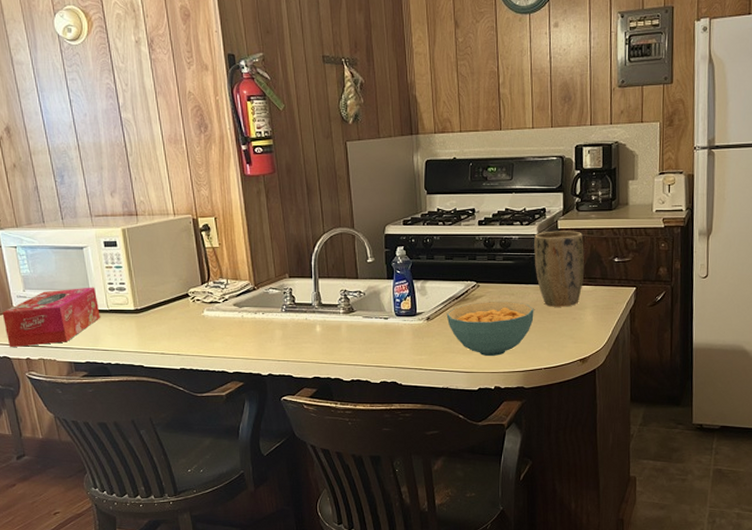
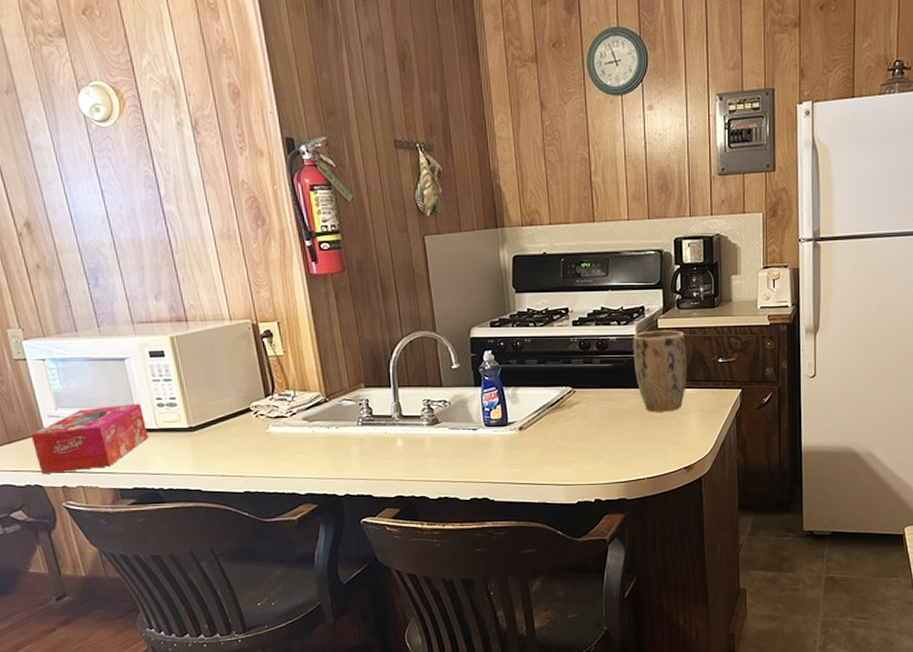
cereal bowl: present [446,302,534,357] -> none [540,408,635,468]

